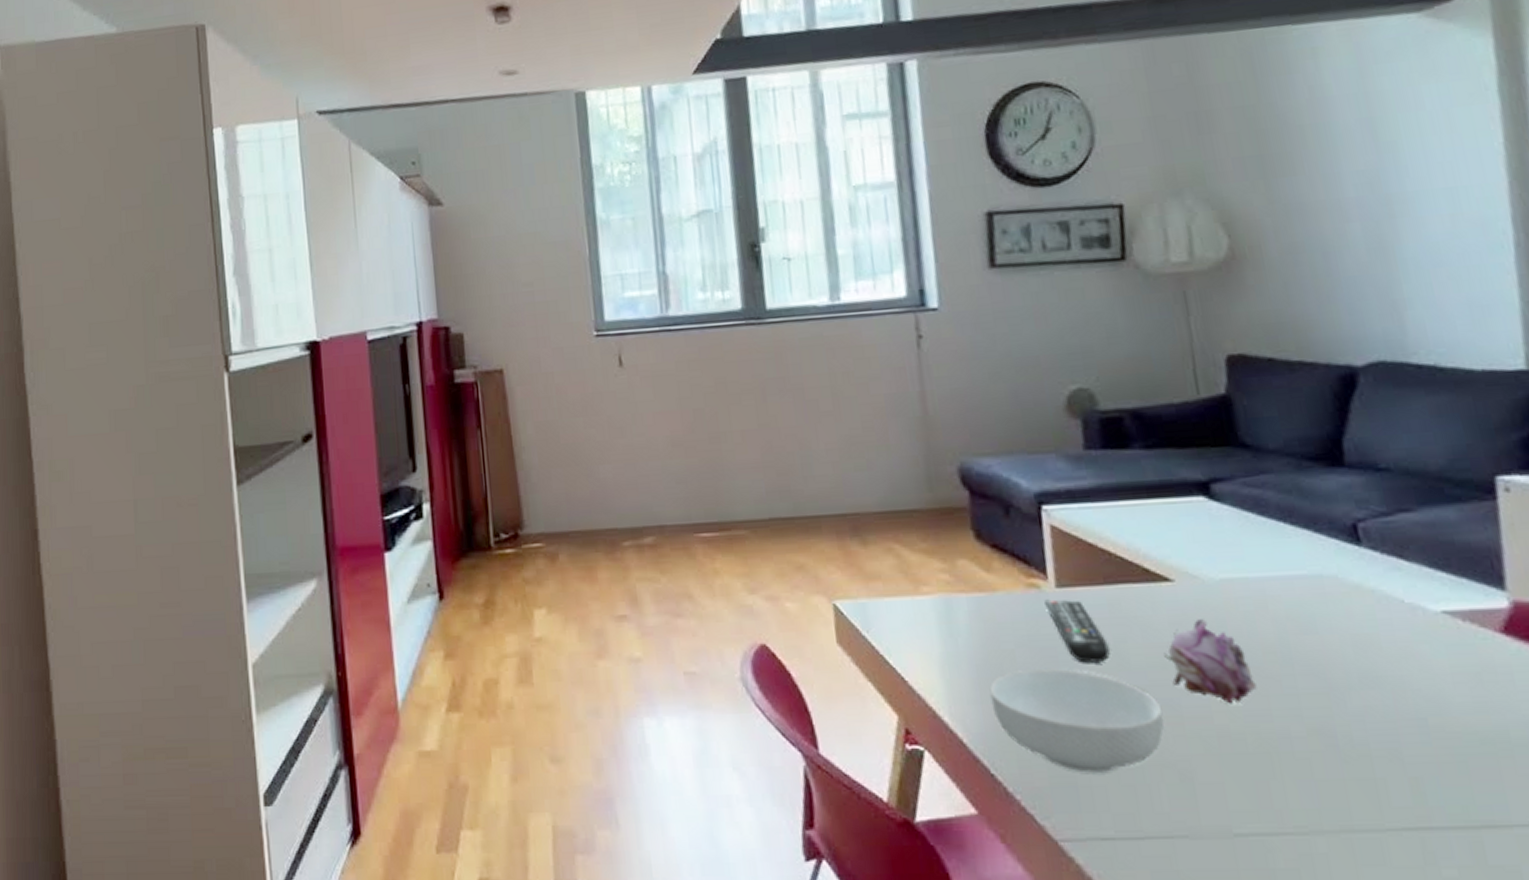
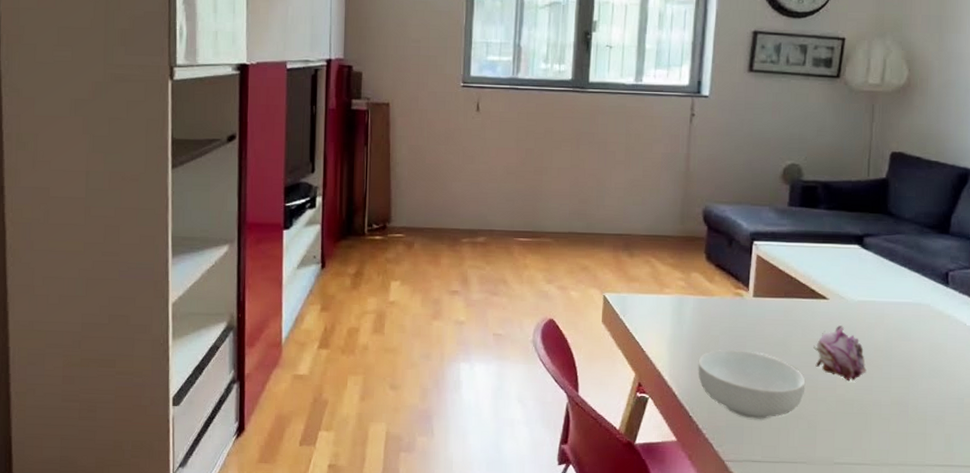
remote control: present [1044,599,1110,663] -> none [744,304,780,348]

